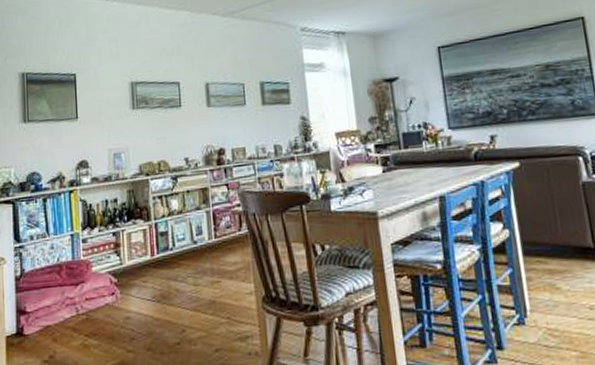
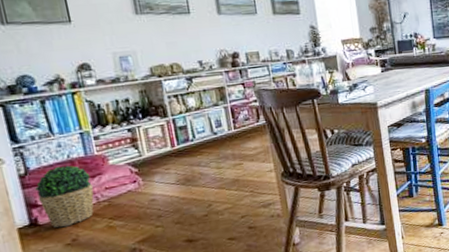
potted plant: none [26,269,75,341] -> present [35,165,94,228]

